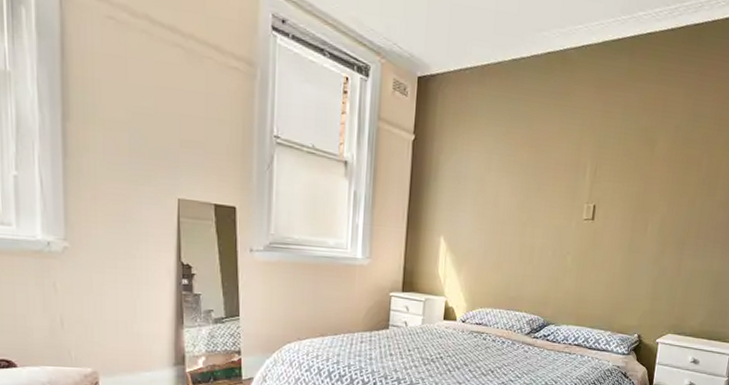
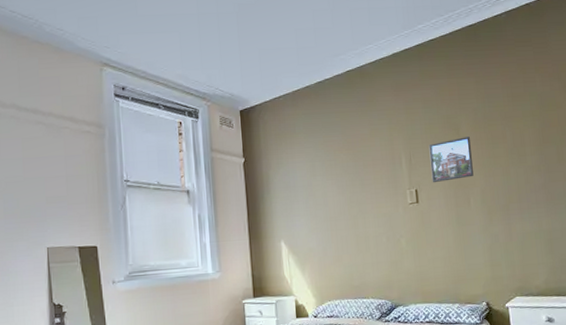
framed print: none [613,155,664,202] -> present [428,137,474,183]

